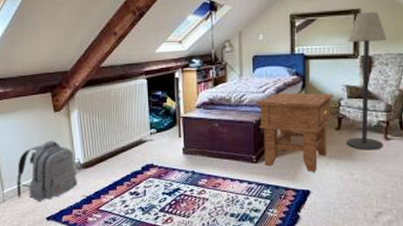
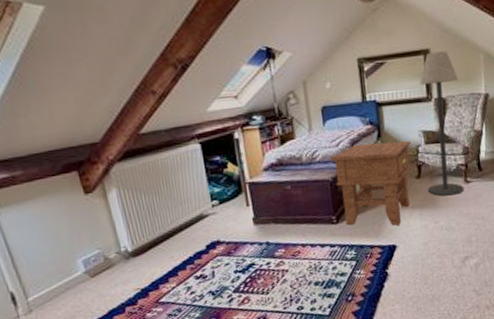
backpack: present [17,140,78,202] -> none [43,228,128,305]

